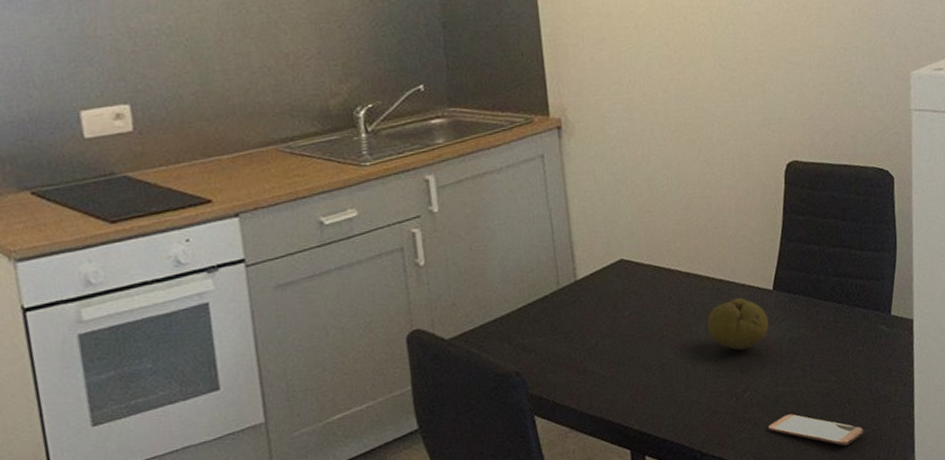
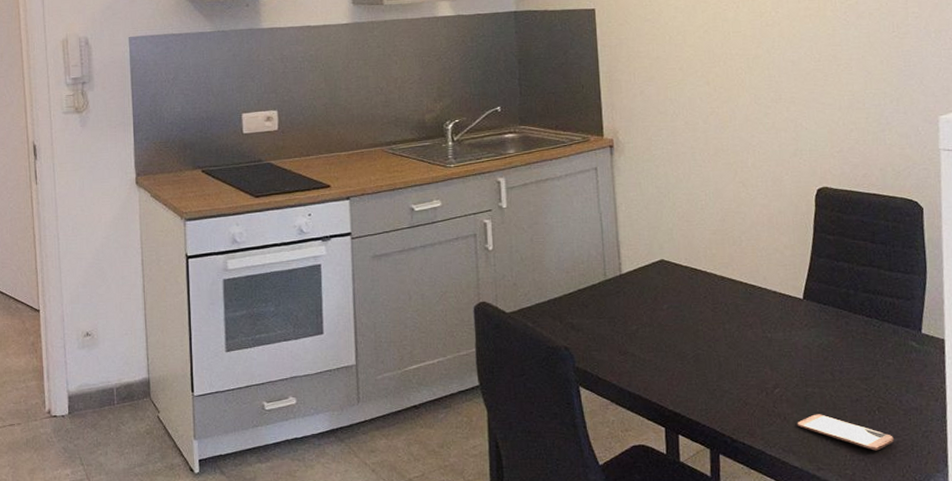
fruit: present [707,298,769,351] -> none [740,303,799,350]

